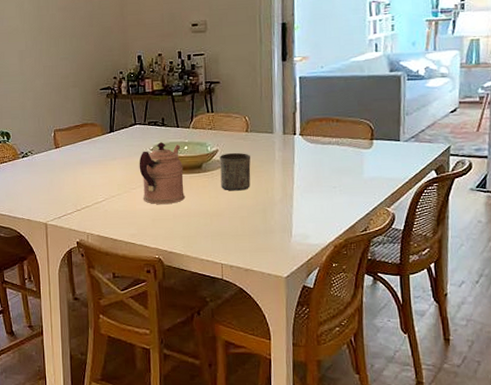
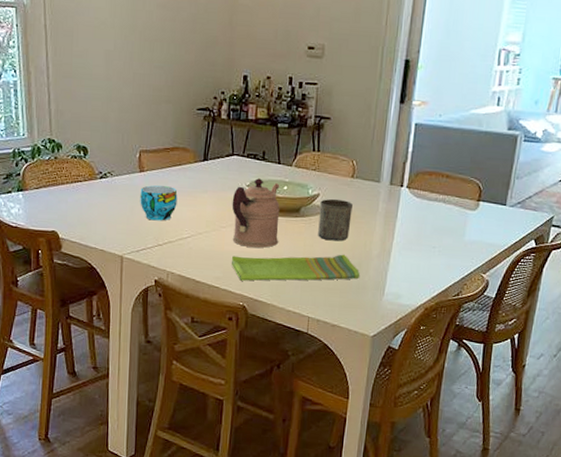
cup: none [57,158,90,189] -> present [140,185,178,221]
dish towel: none [143,202,265,236] -> present [231,254,360,281]

